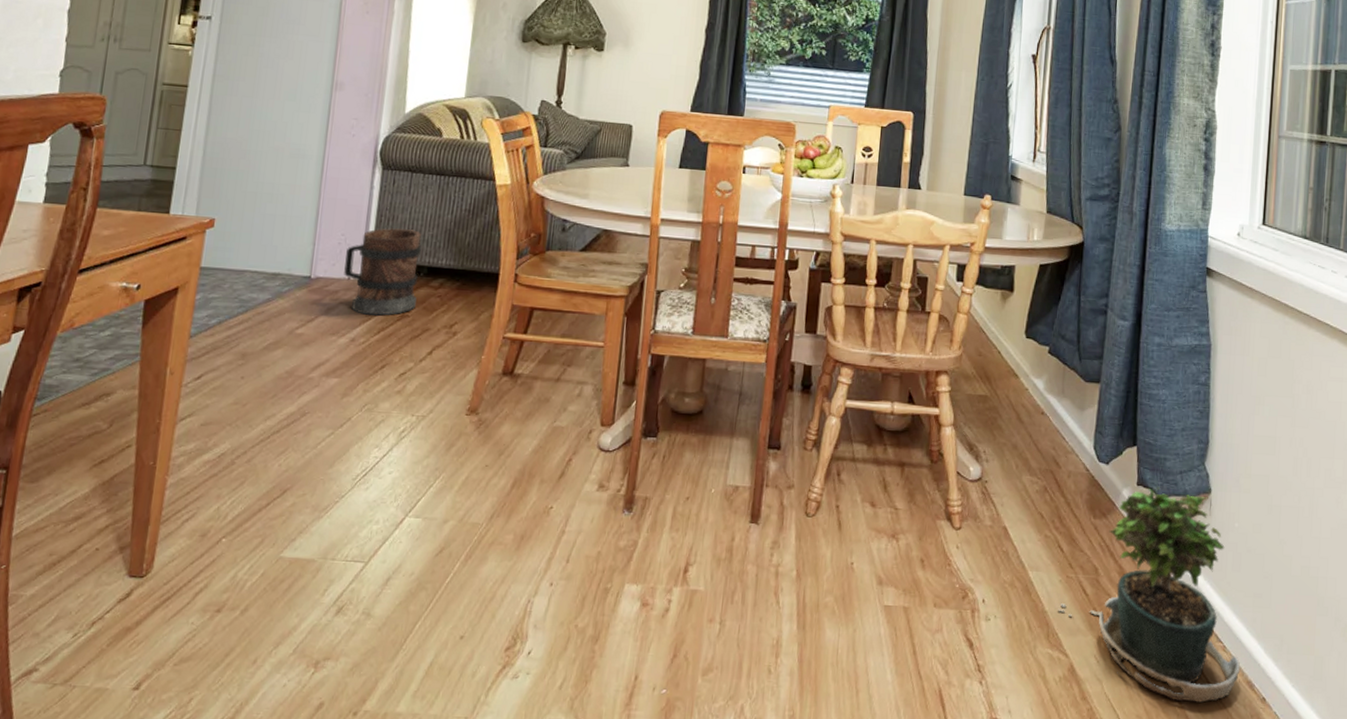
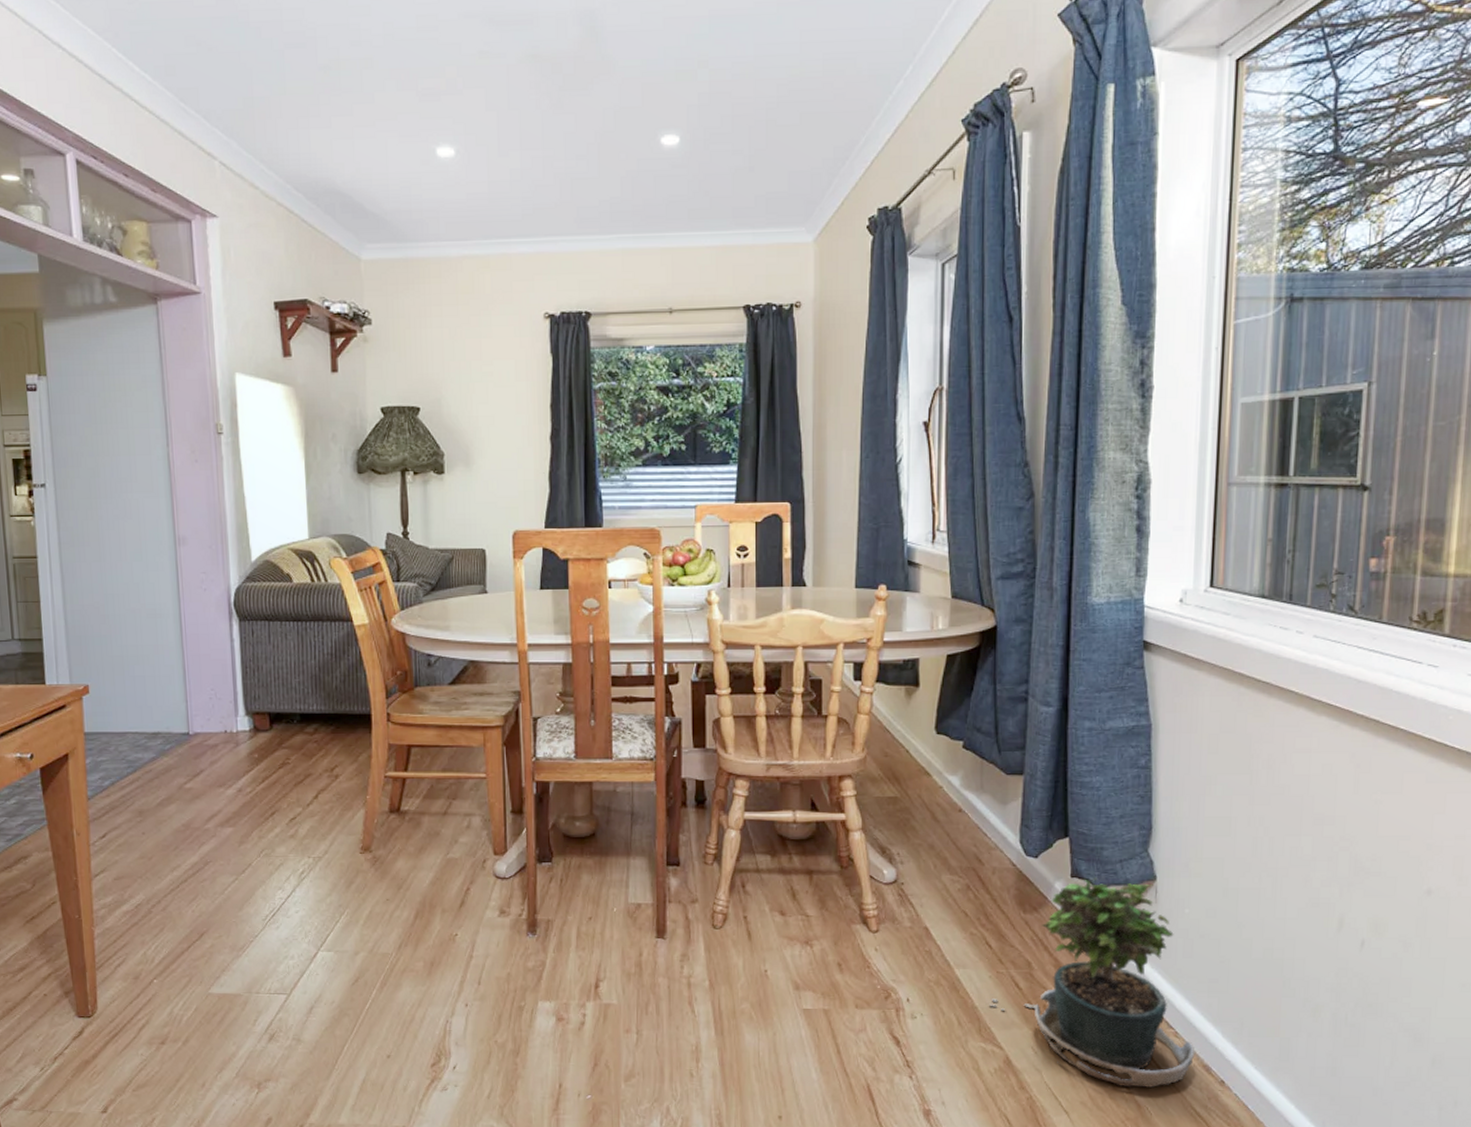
wooden barrel: present [344,228,421,316] -> none [219,677,294,765]

